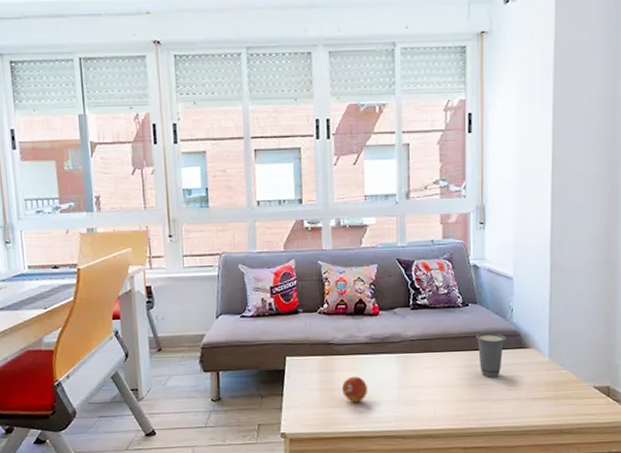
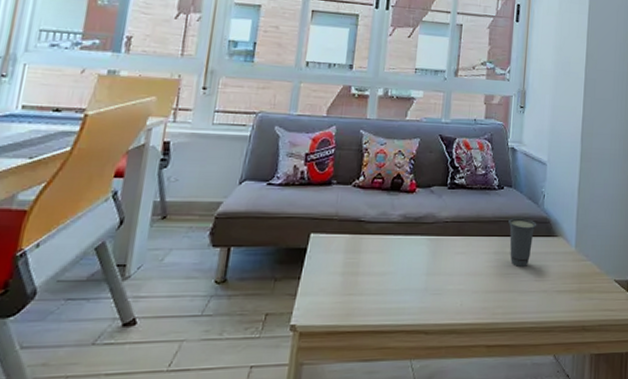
fruit: present [342,376,368,403] -> none [367,259,395,290]

